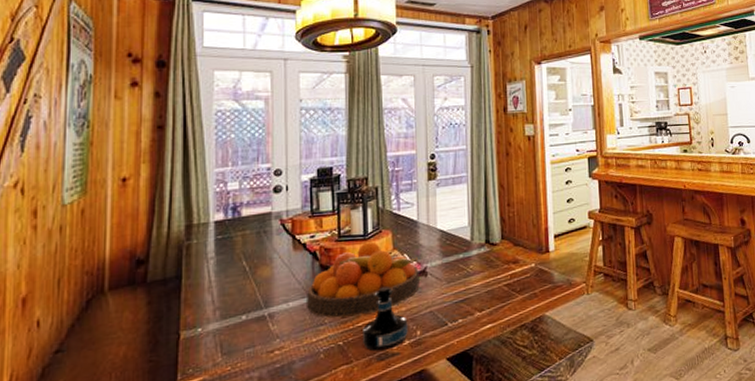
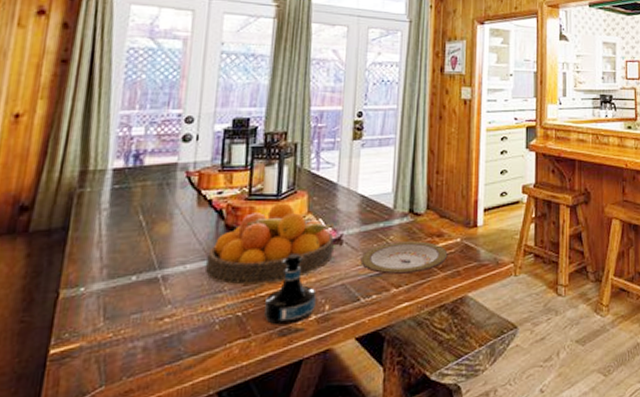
plate: none [445,268,525,300] -> present [360,241,448,274]

